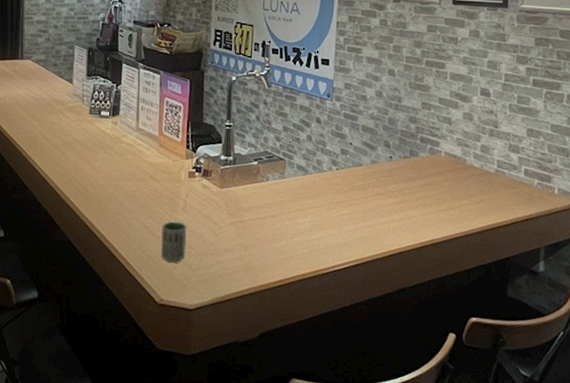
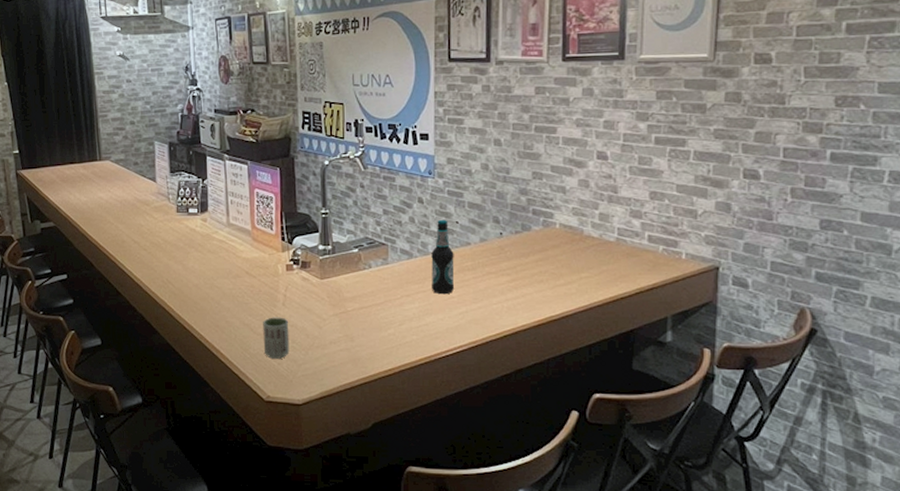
bottle: none [324,139,347,212] -> present [431,219,455,295]

